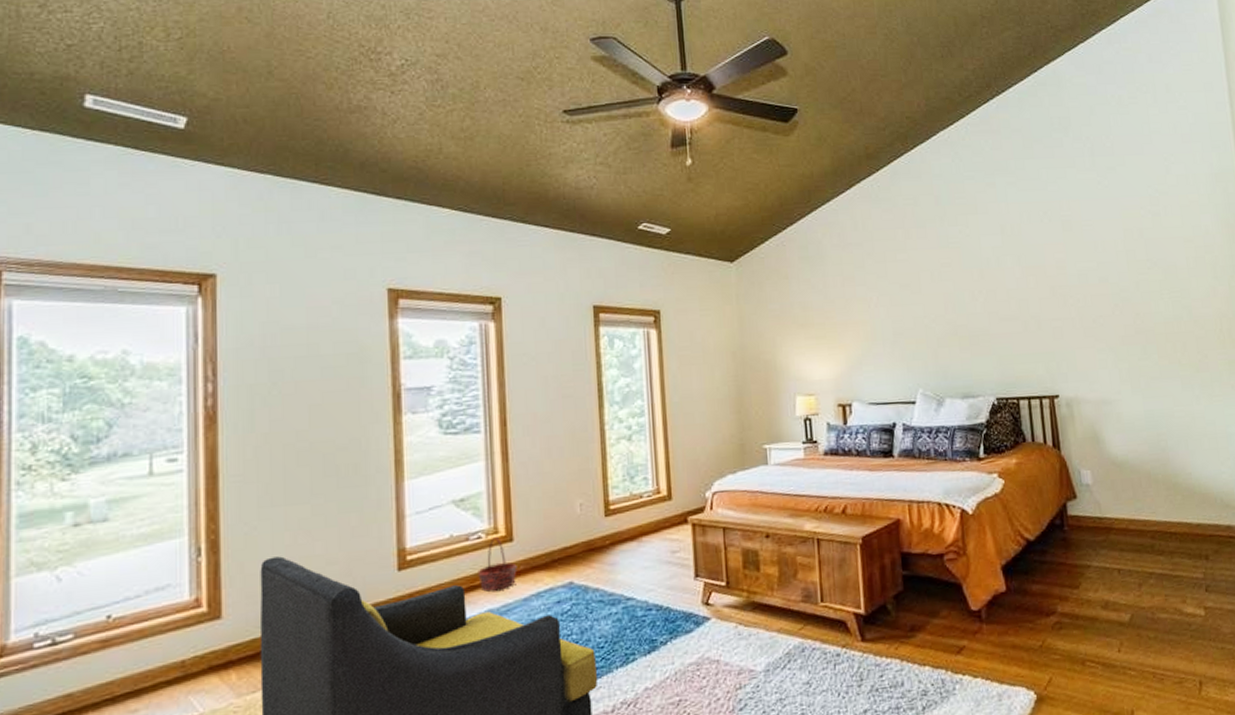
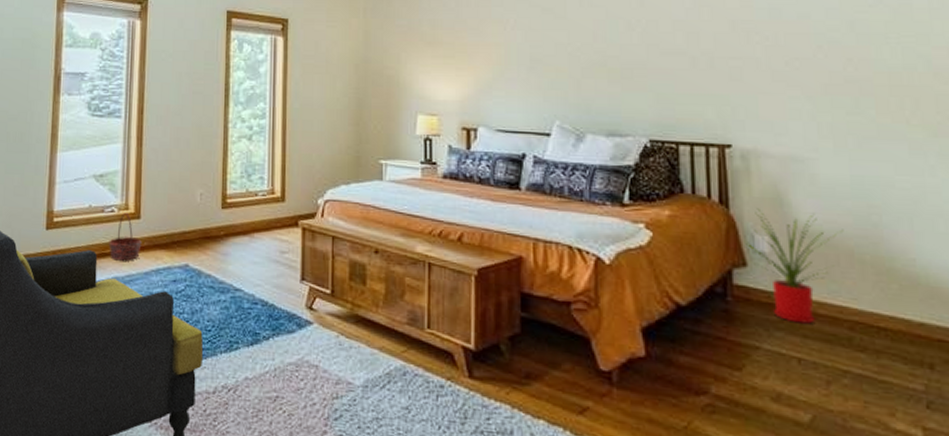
house plant: none [1074,446,1143,540] -> present [746,208,844,324]

